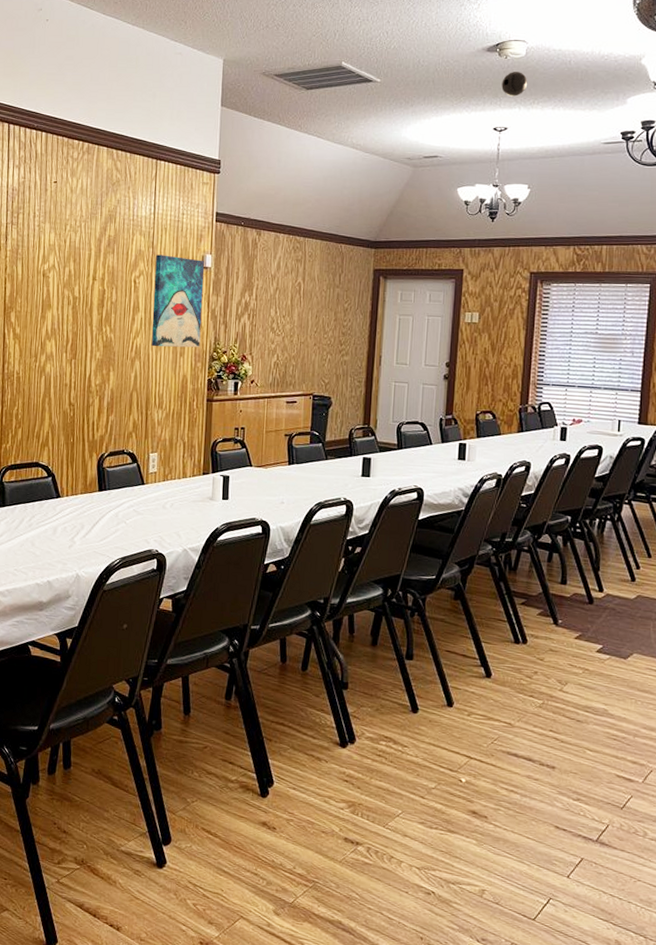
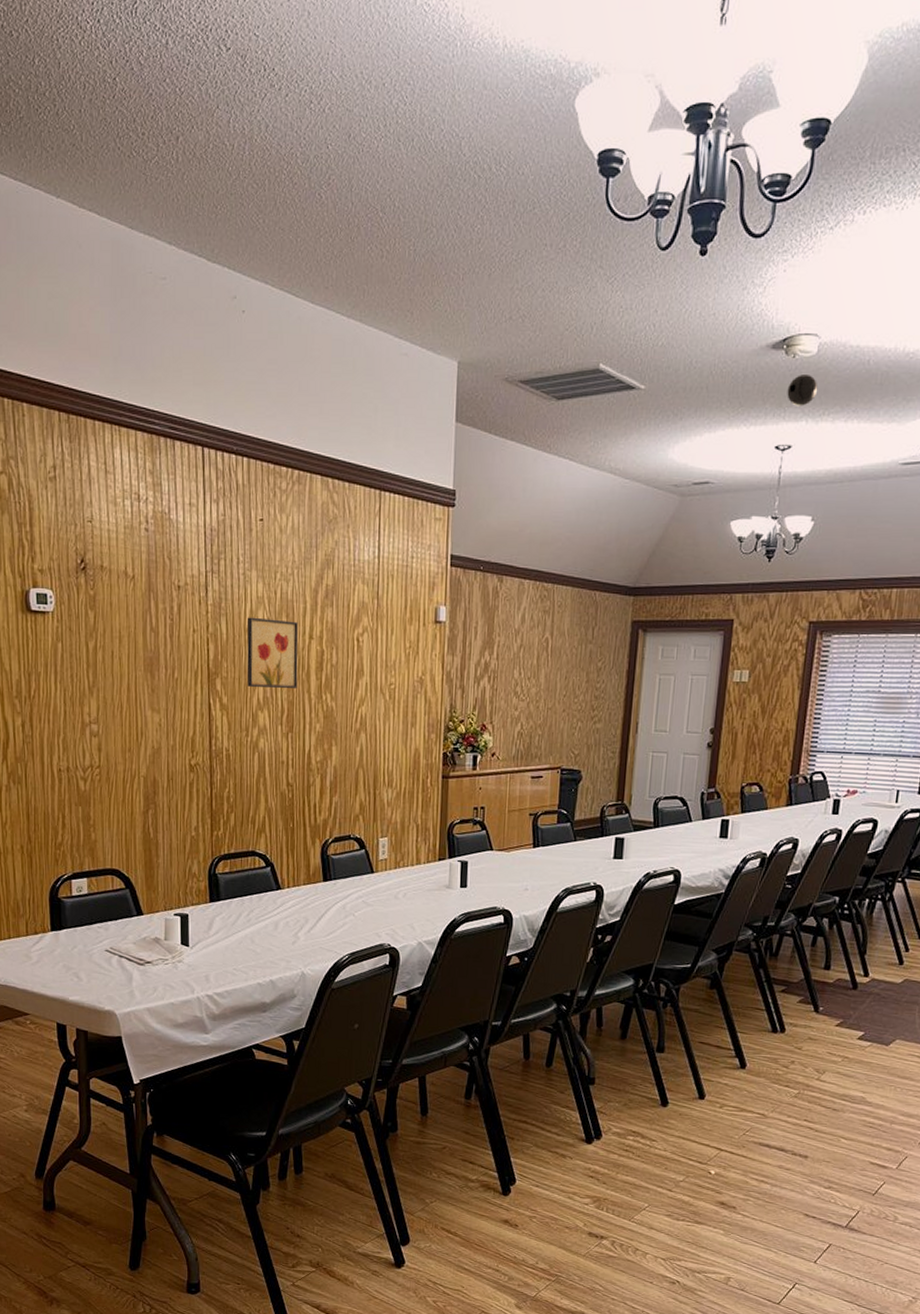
wall art: none [38,261,83,322] -> present [247,617,299,689]
wall art: present [151,254,205,348] -> none [378,607,438,717]

